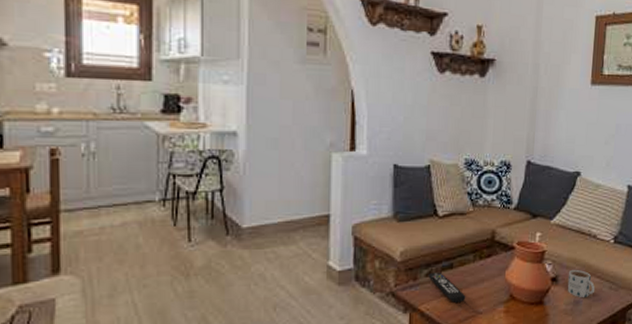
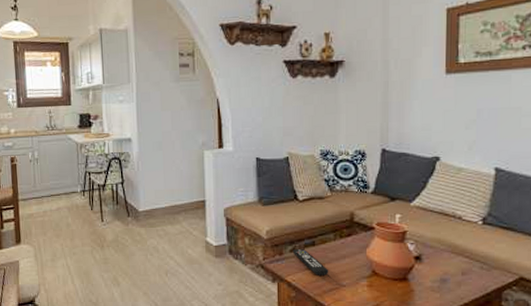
mug: present [567,269,596,298] -> none [432,249,464,277]

